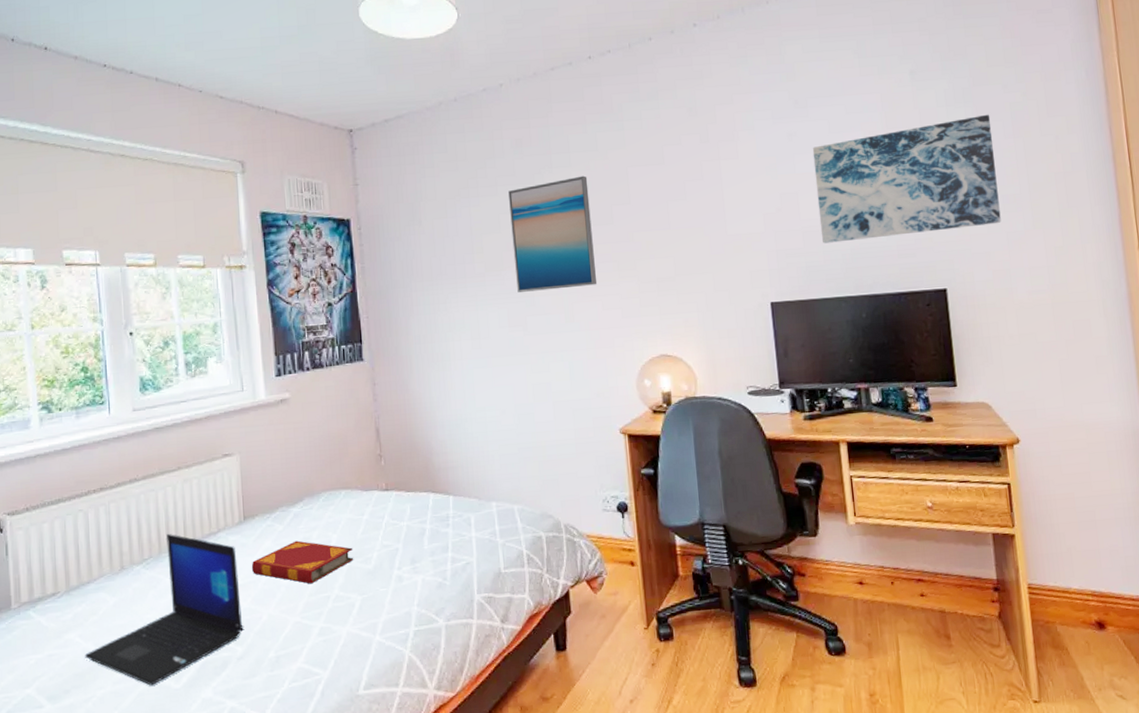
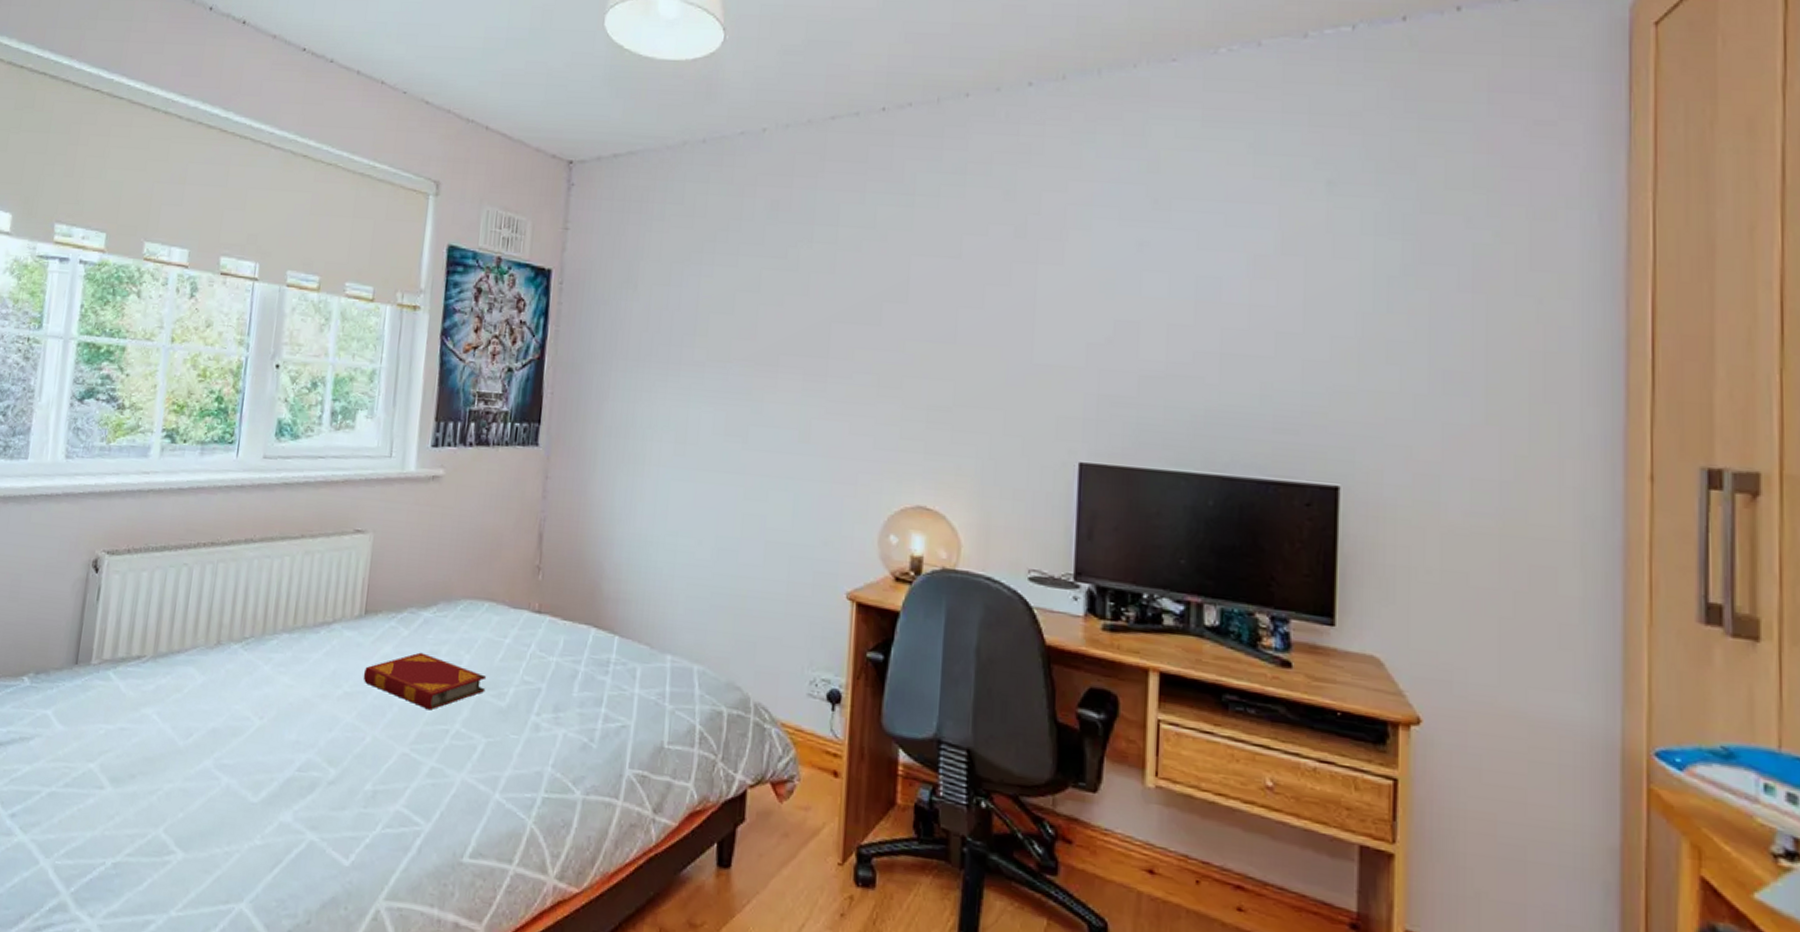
laptop: present [85,534,243,686] -> none [159,613,350,792]
wall art: present [508,175,598,292] -> none [743,257,856,401]
wall art: present [812,114,1001,244] -> none [1164,254,1440,409]

